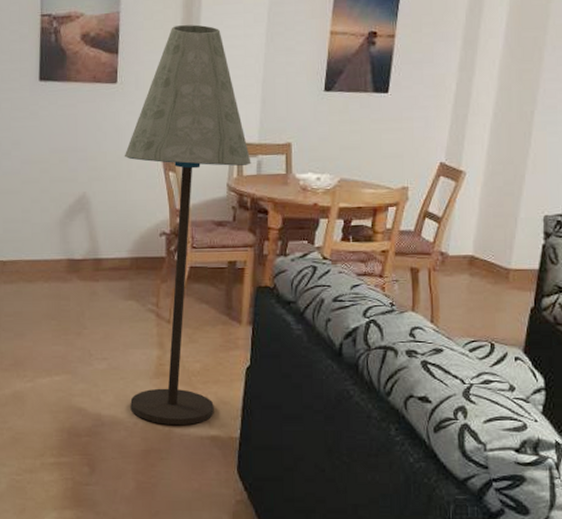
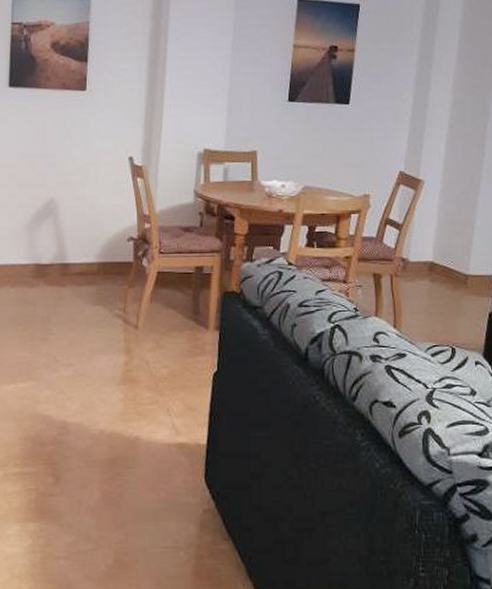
floor lamp: present [124,24,251,426] -> none [92,36,218,433]

